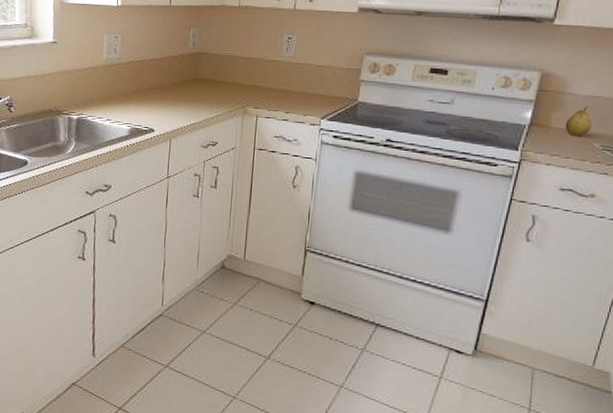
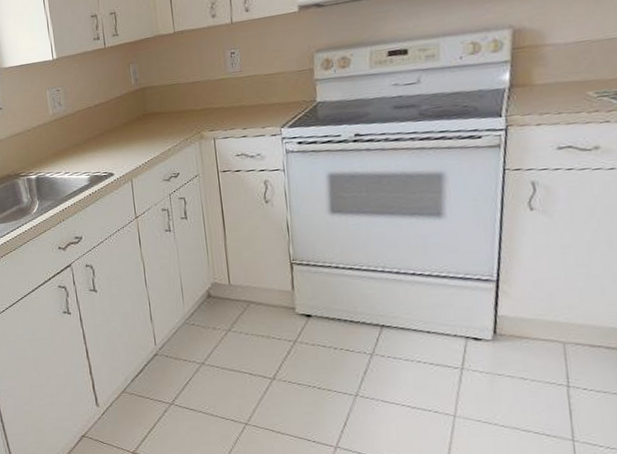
fruit: present [565,106,592,136] -> none [549,54,581,89]

